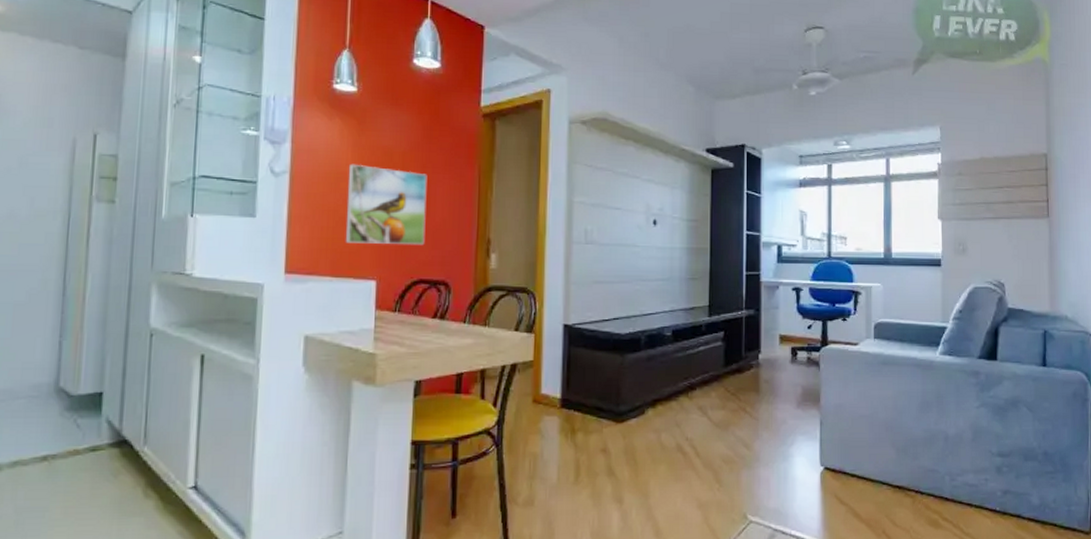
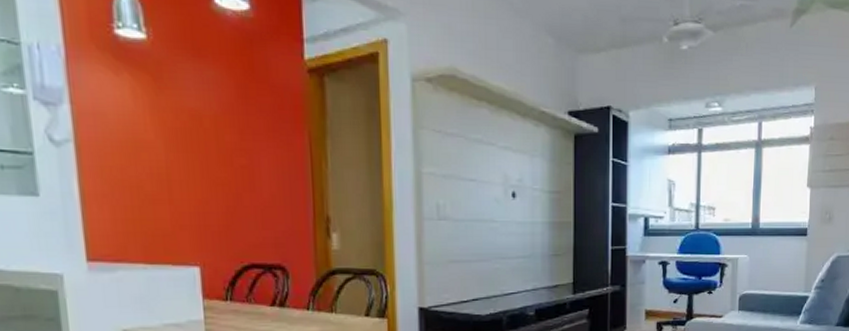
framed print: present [345,163,427,244] -> none [148,130,253,225]

